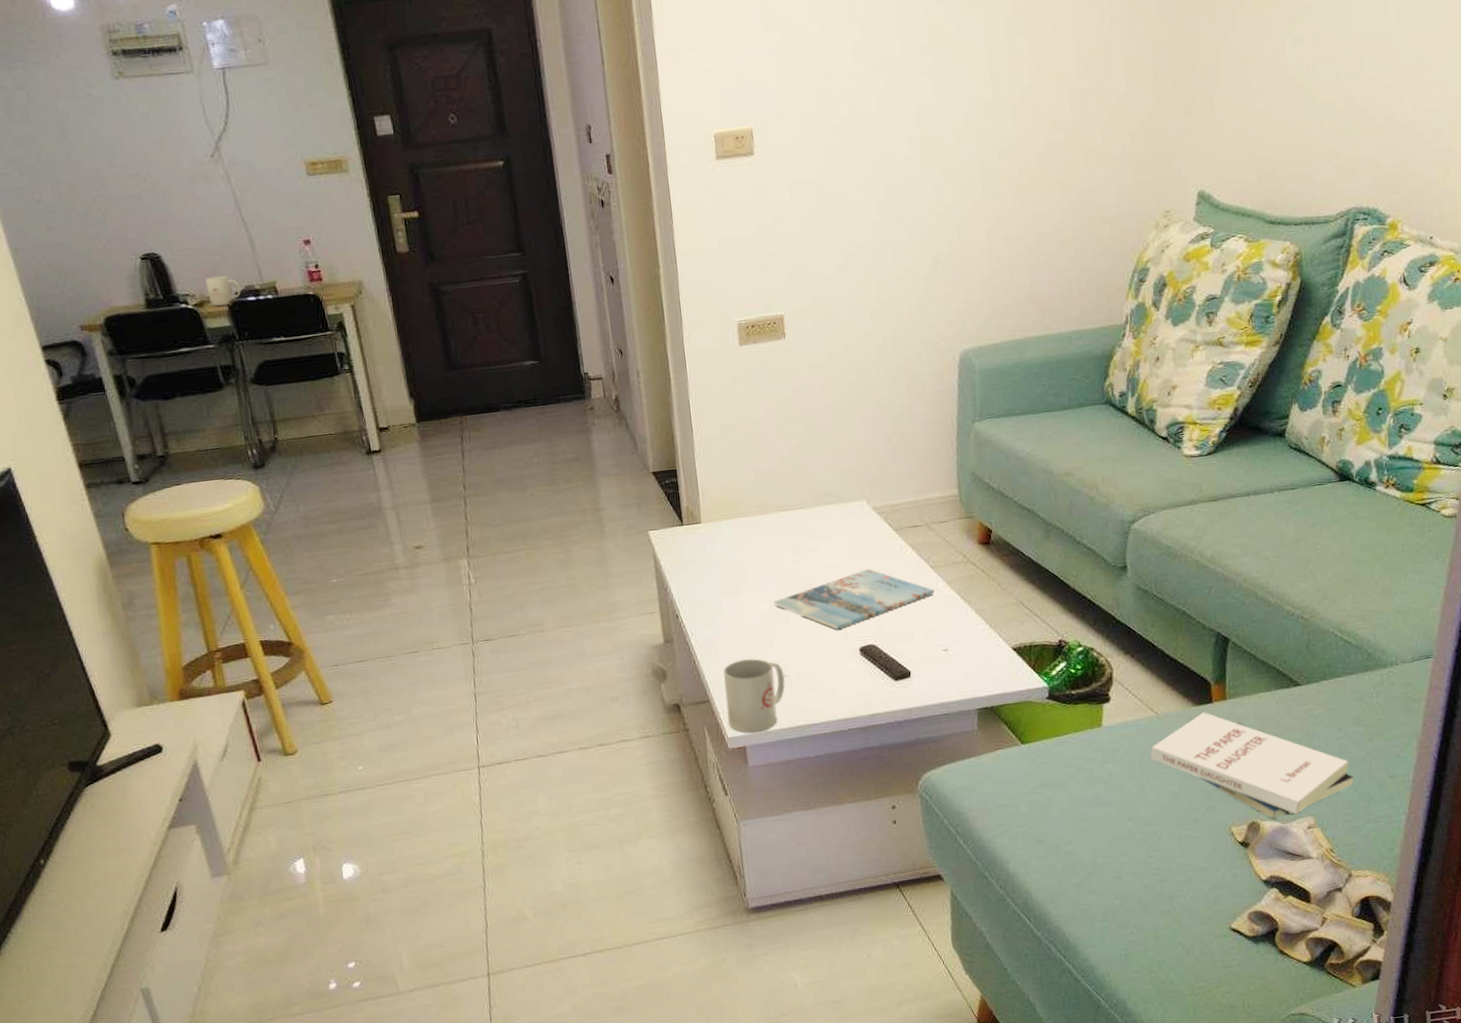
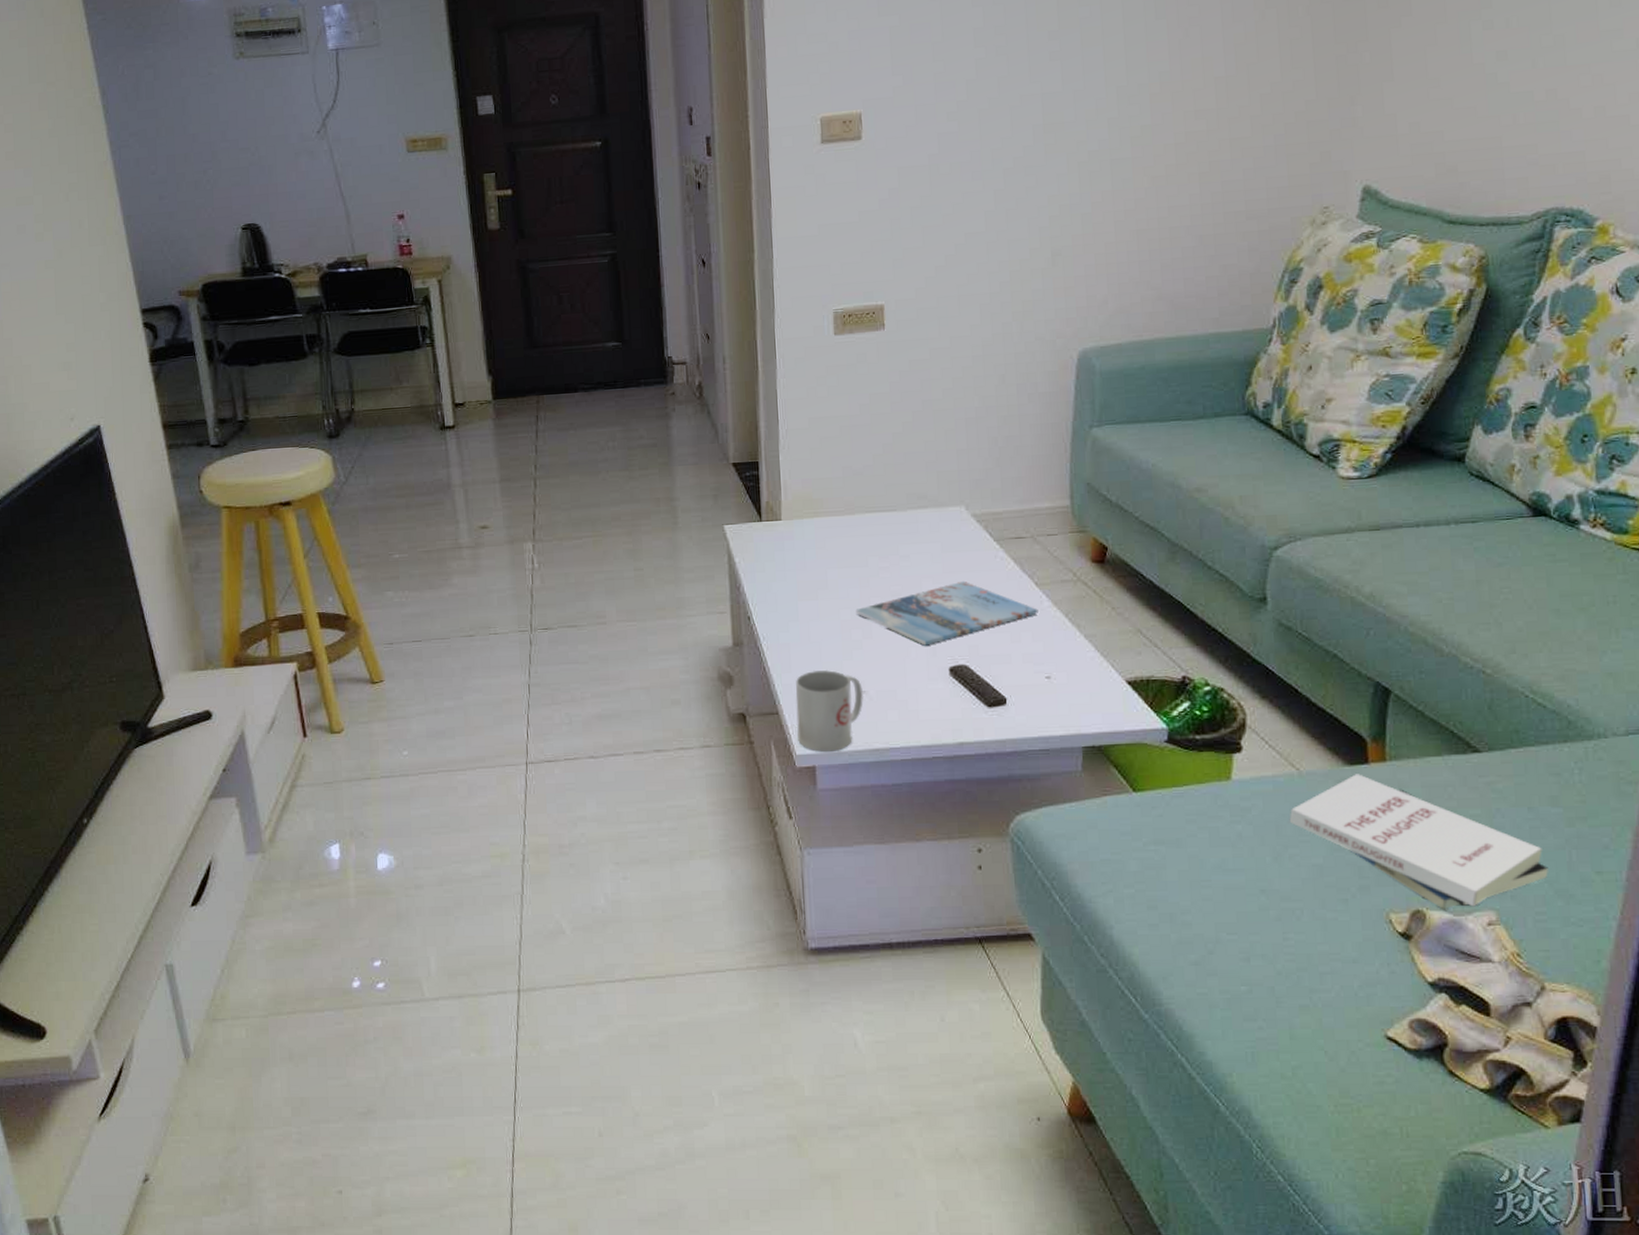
mug: present [205,276,242,306] -> none [300,247,334,276]

